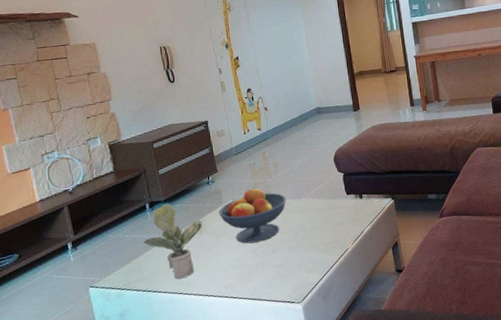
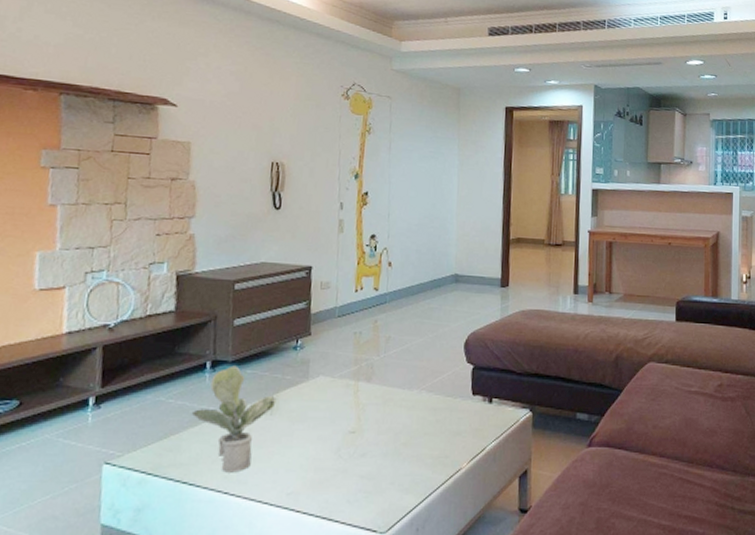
fruit bowl: present [219,187,287,244] -> none [301,363,393,440]

